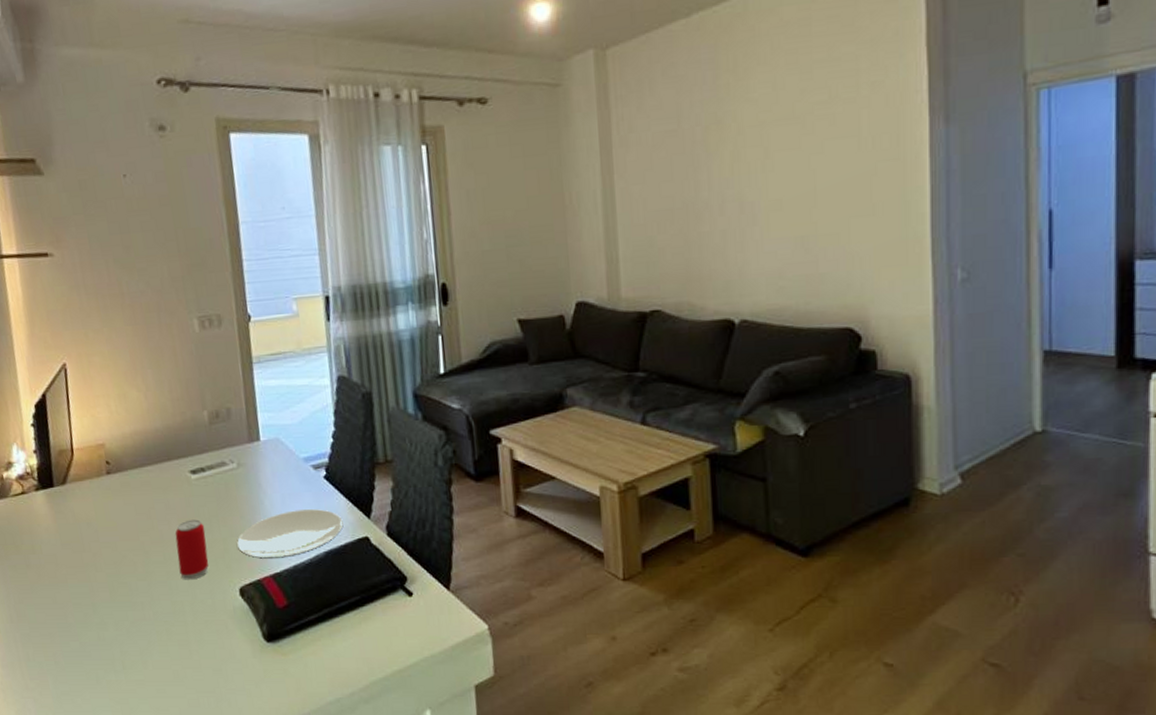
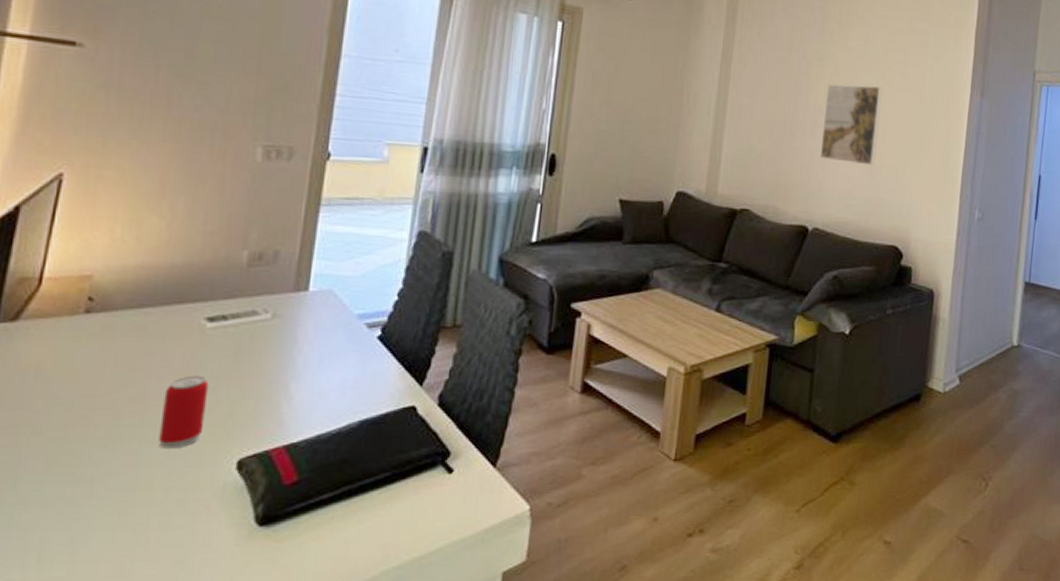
plate: present [236,509,344,559] -> none [247,372,390,426]
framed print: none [733,139,808,240] -> present [820,84,883,166]

